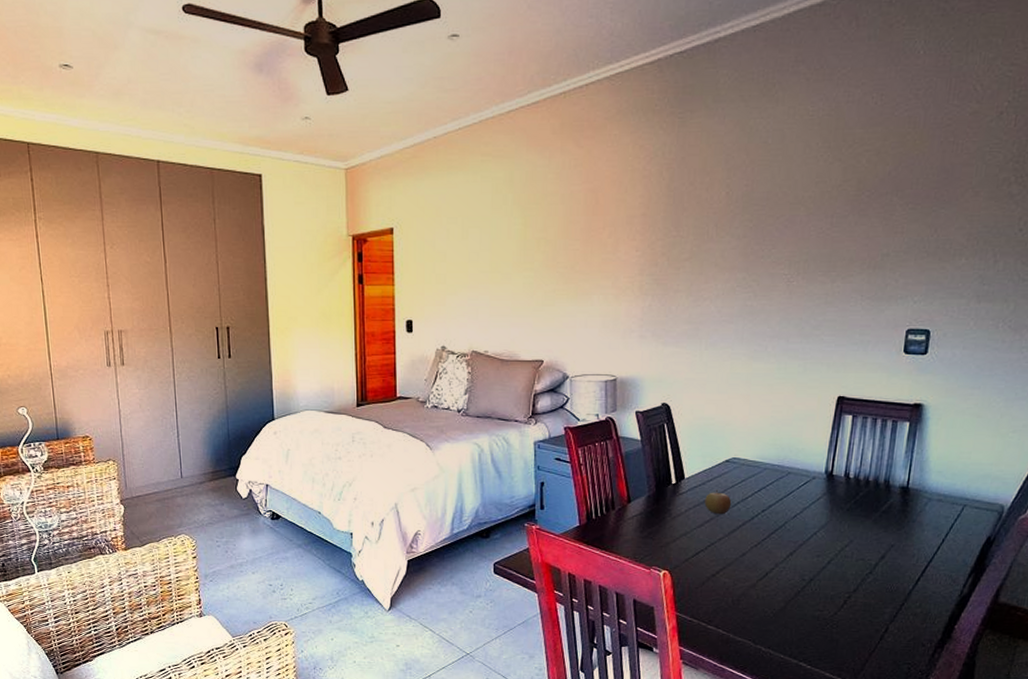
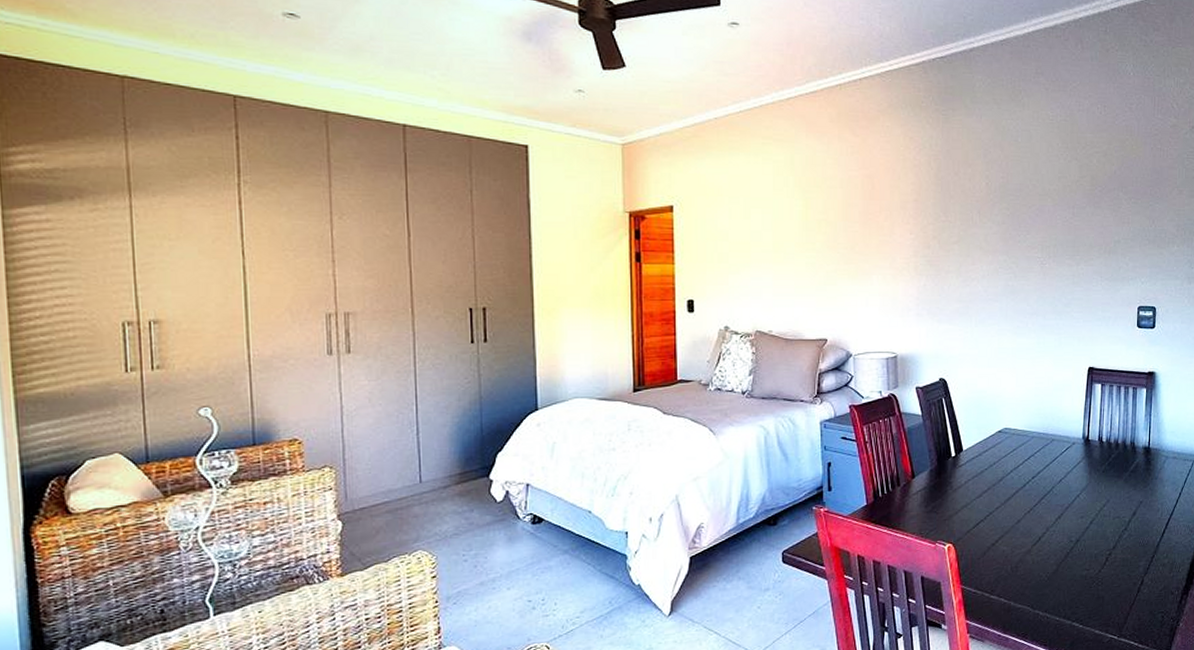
fruit: present [704,489,732,515] -> none [982,459,1006,484]

